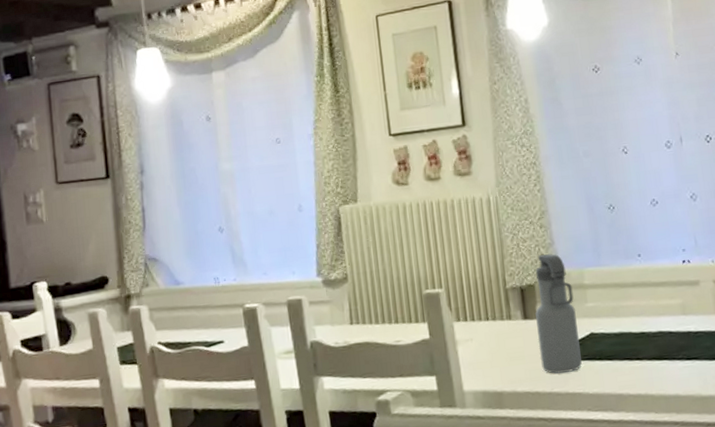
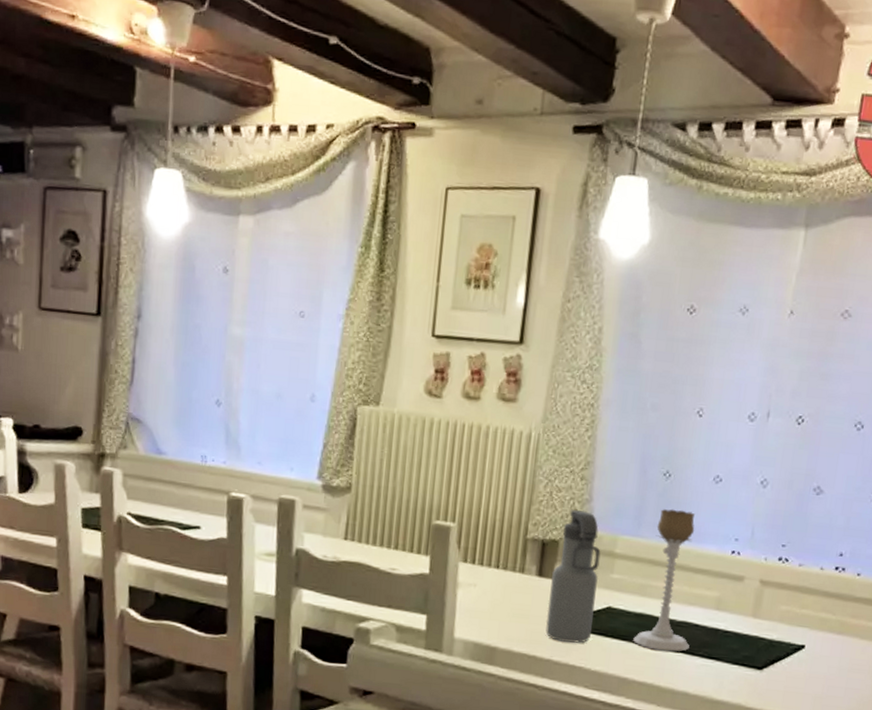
candle holder: none [613,235,669,363] -> present [633,509,696,652]

